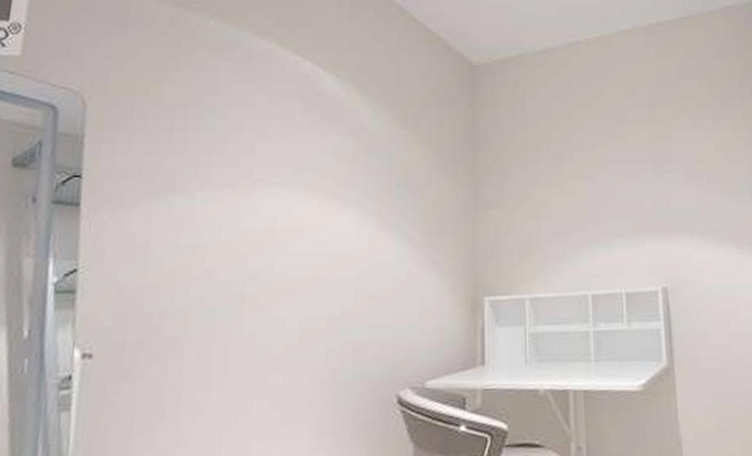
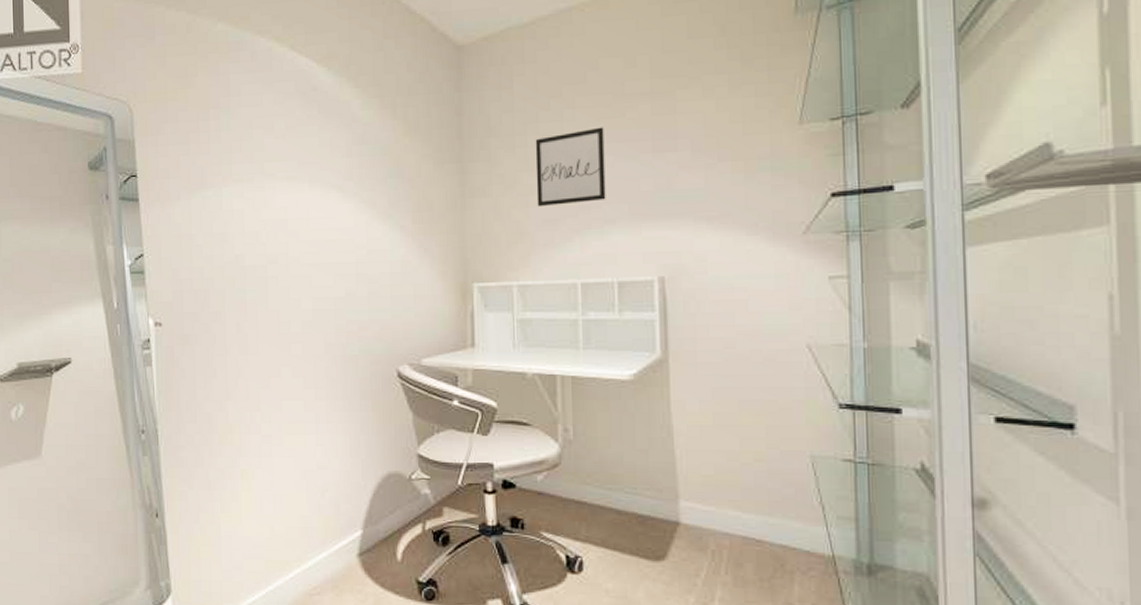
wall art: none [547,148,613,221] -> present [535,127,606,207]

